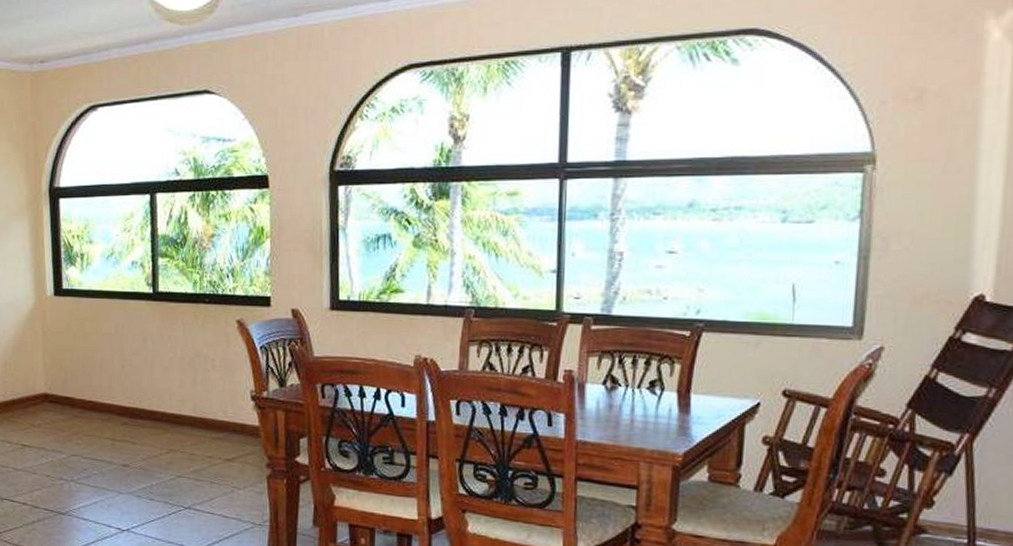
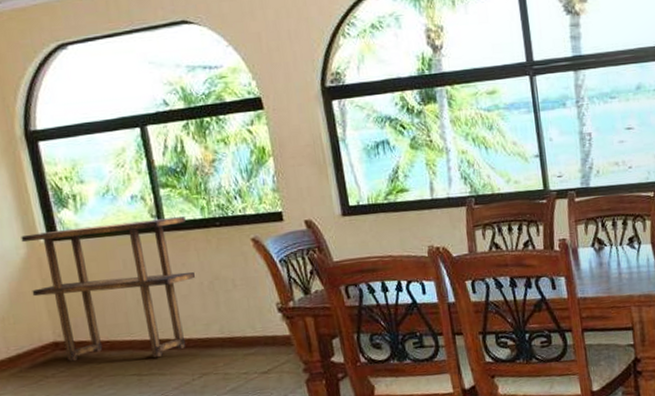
console table: none [31,286,178,426] -> present [21,216,195,362]

